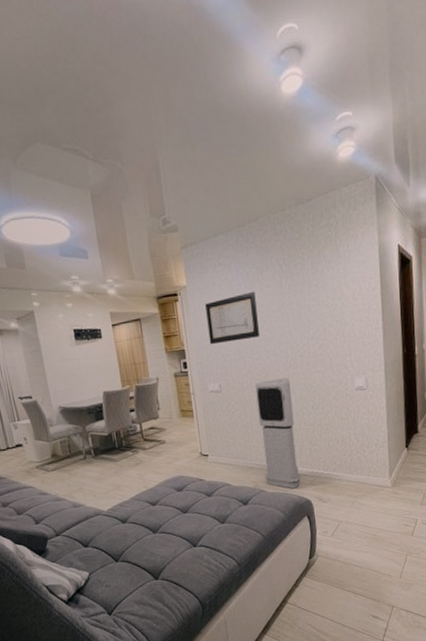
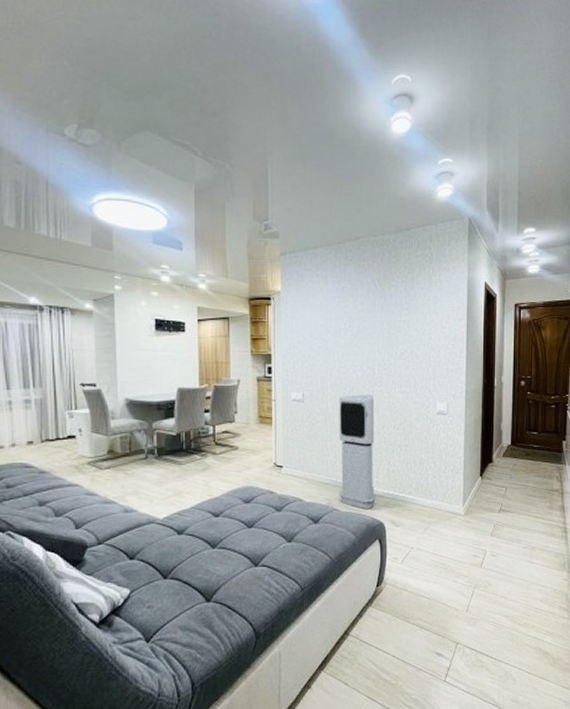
wall art: present [205,291,259,345] -> none [298,306,348,353]

